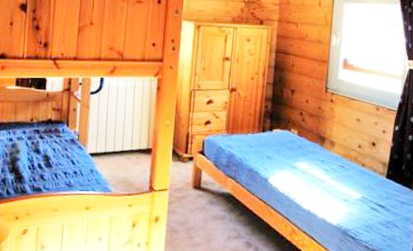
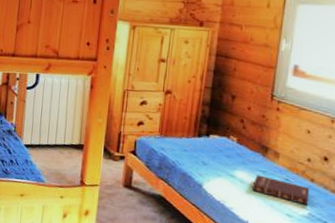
book: none [312,164,362,189] -> present [252,175,310,205]

